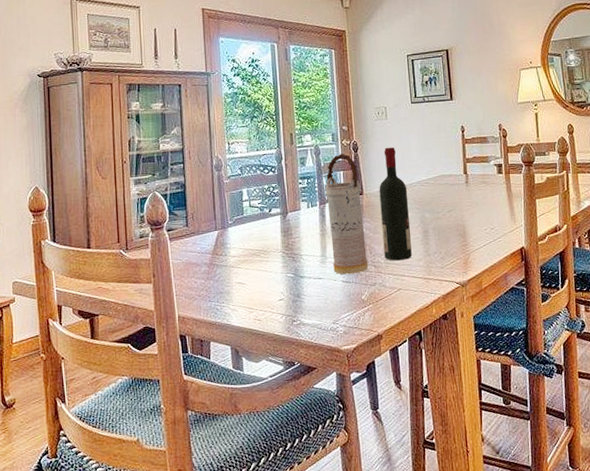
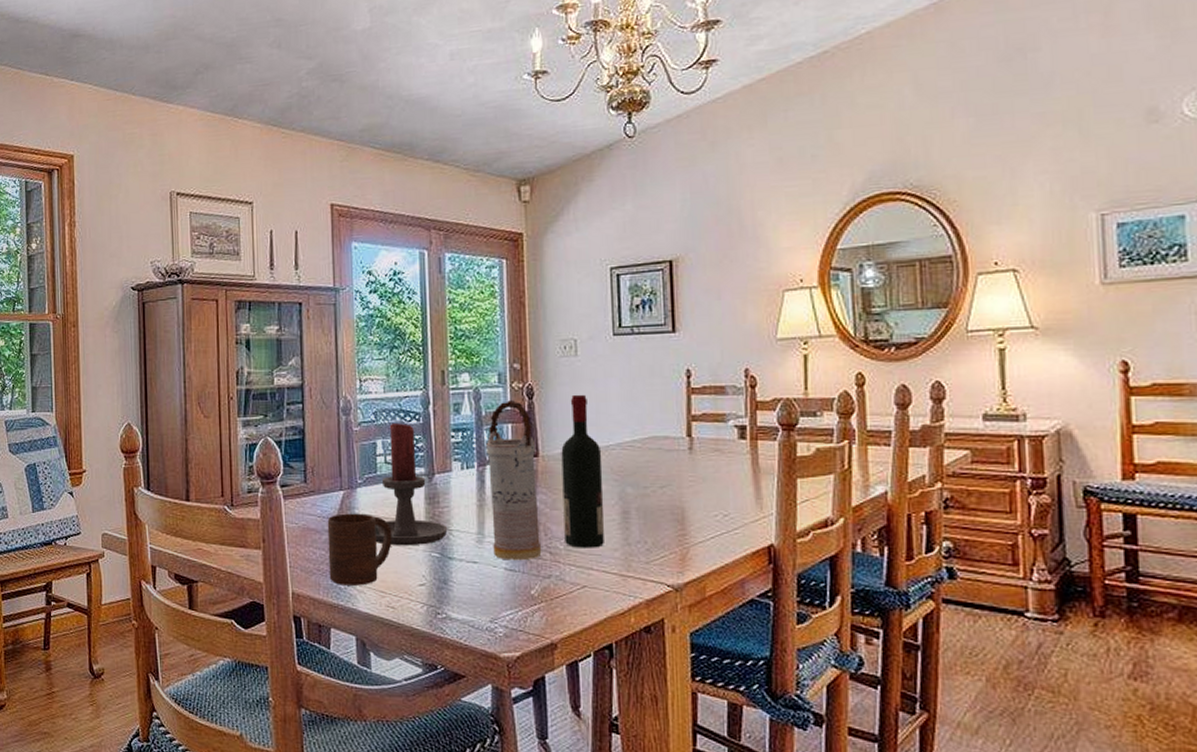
cup: none [205,247,257,306] -> present [327,513,392,586]
candle holder: none [243,175,299,271] -> present [374,423,448,546]

